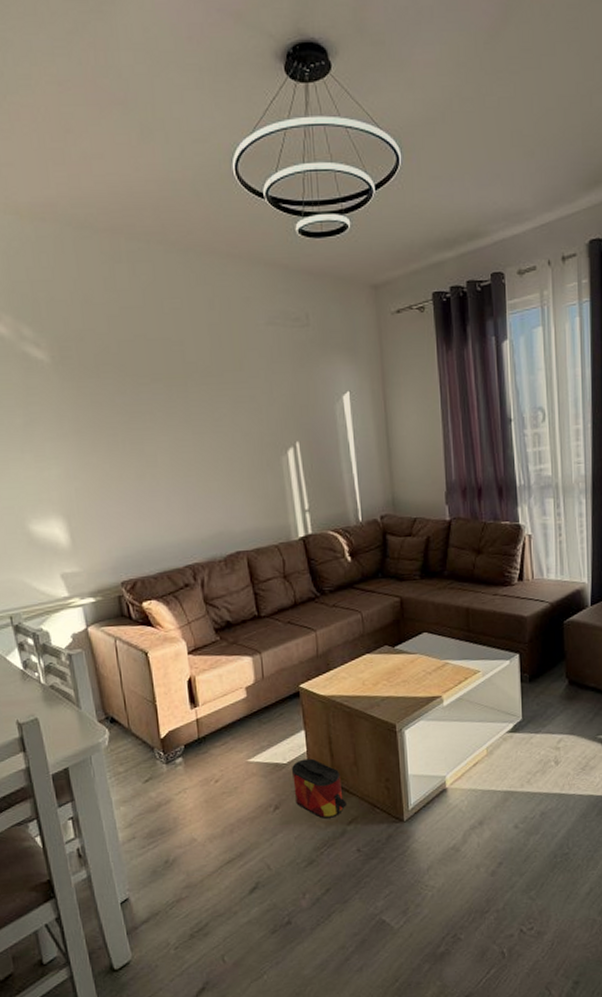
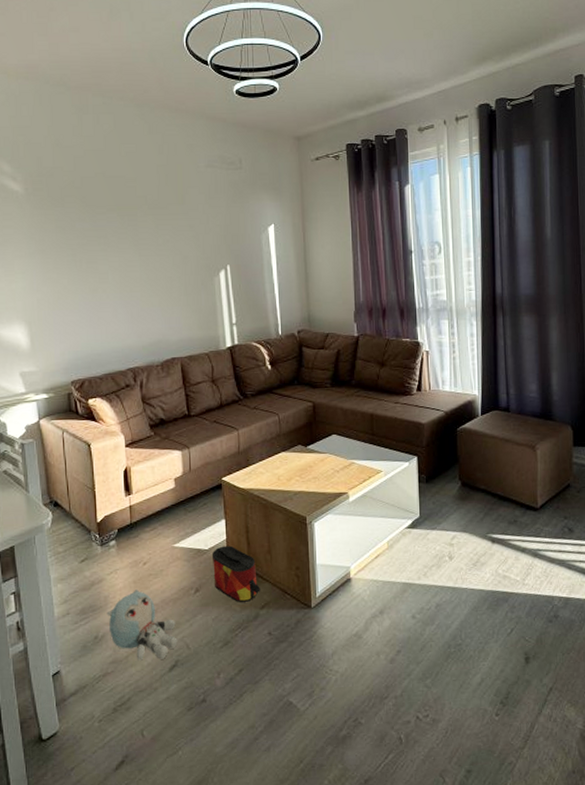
plush toy: none [177,809,257,884] -> present [106,589,178,661]

